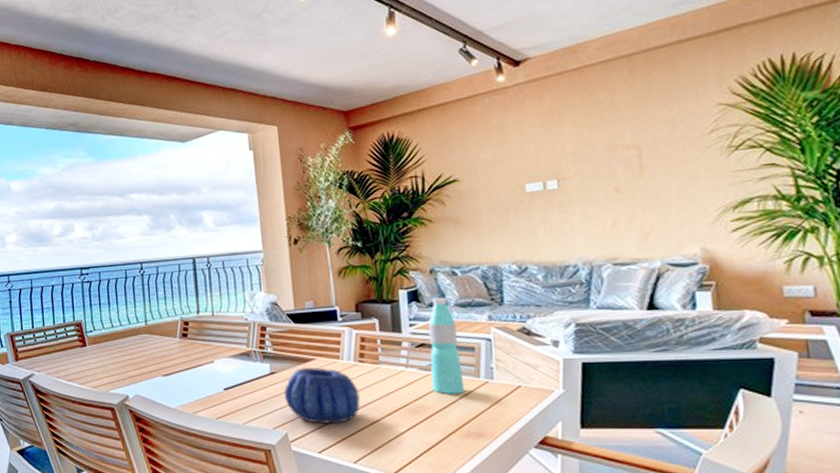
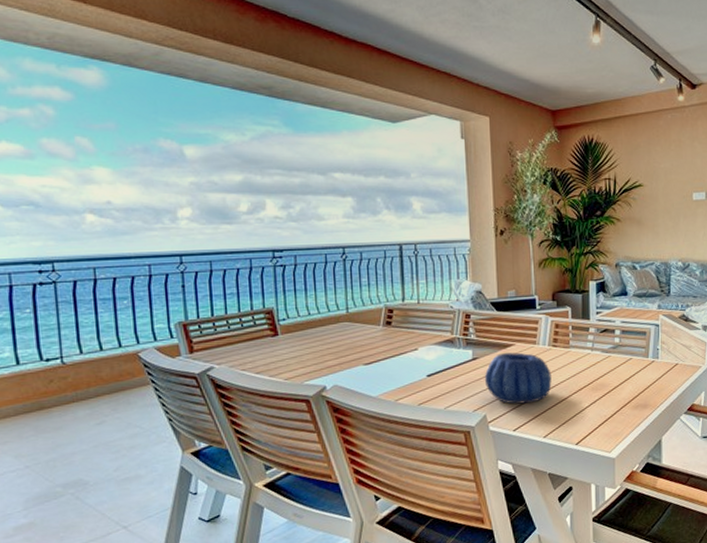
water bottle: present [428,297,465,394] -> none [611,288,637,373]

